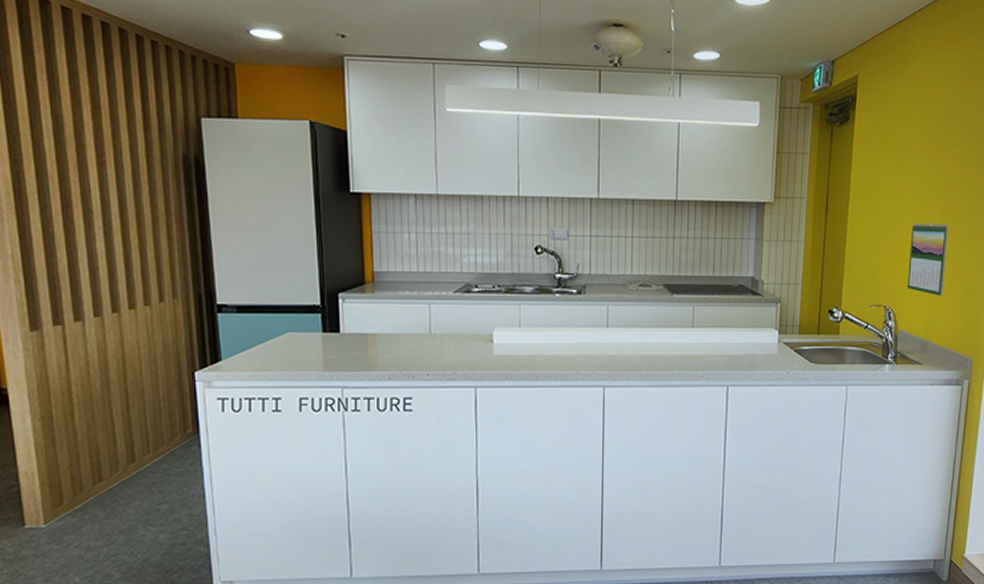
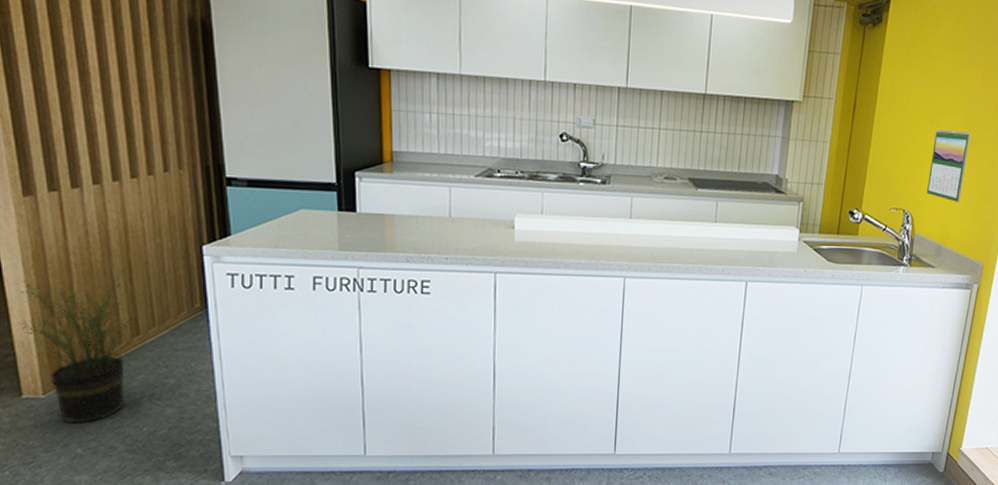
potted plant: none [24,396,132,553] -> present [20,267,136,424]

